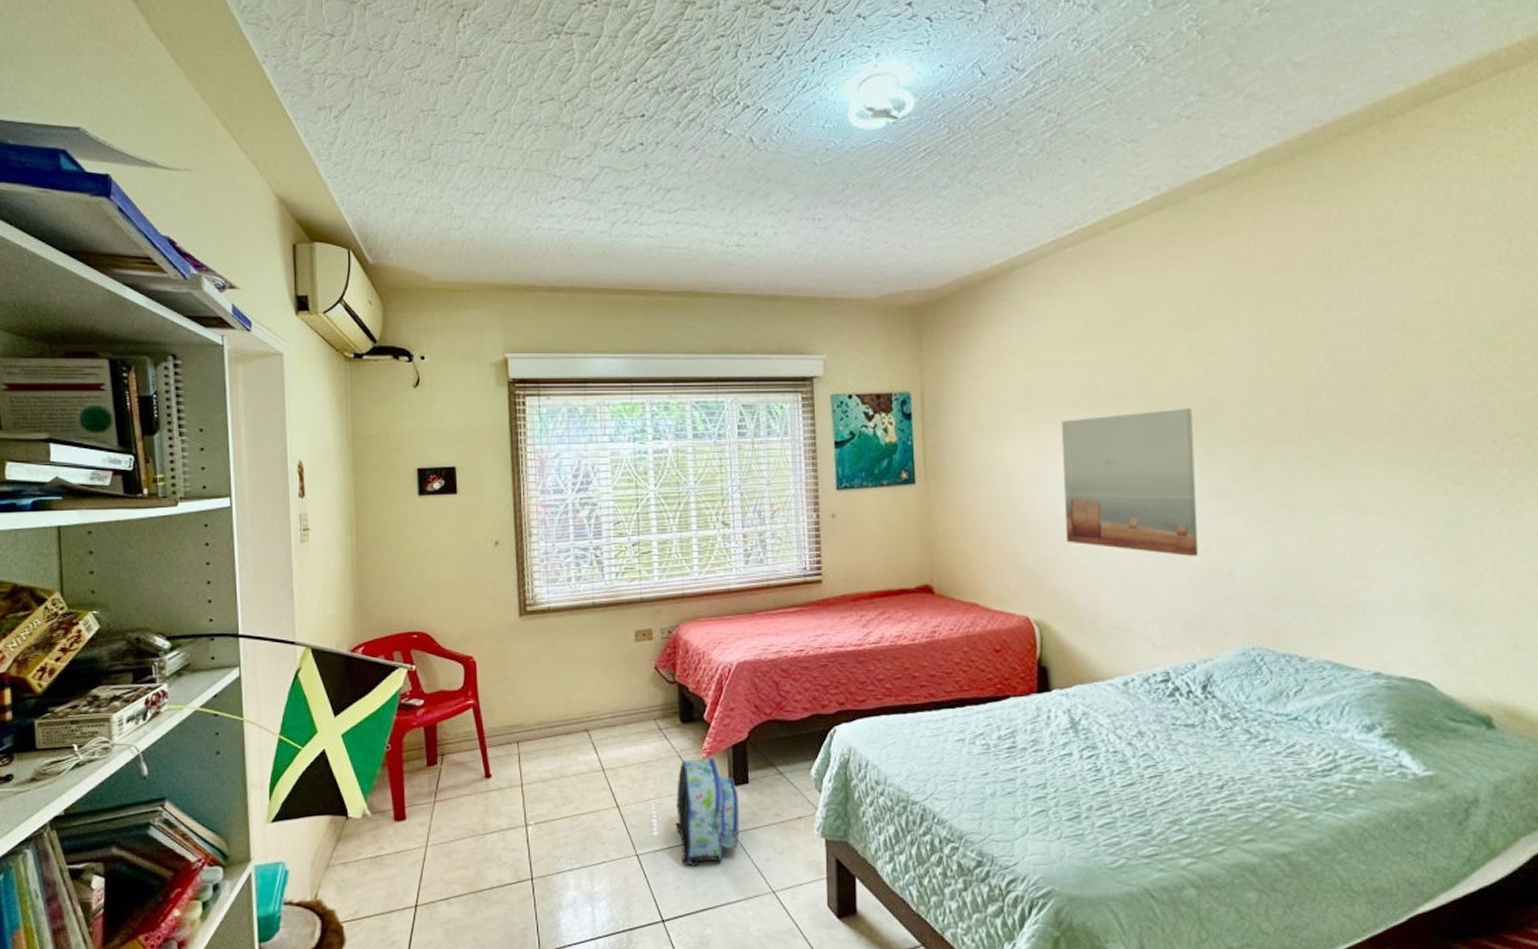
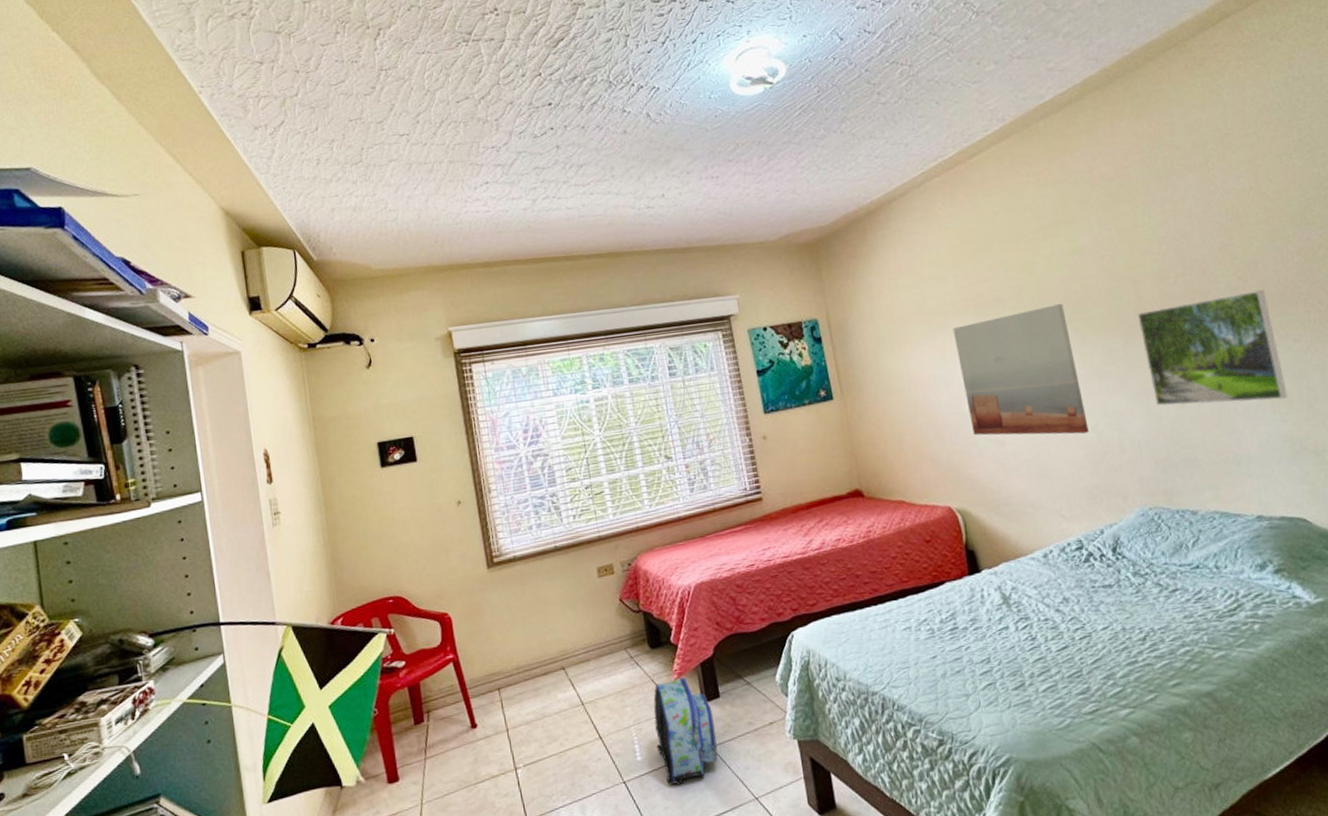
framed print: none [1276,419,1436,547] -> present [1137,289,1288,406]

